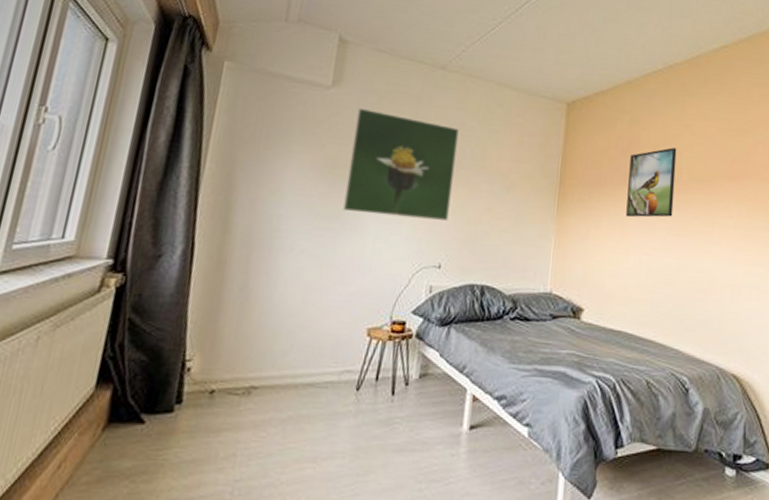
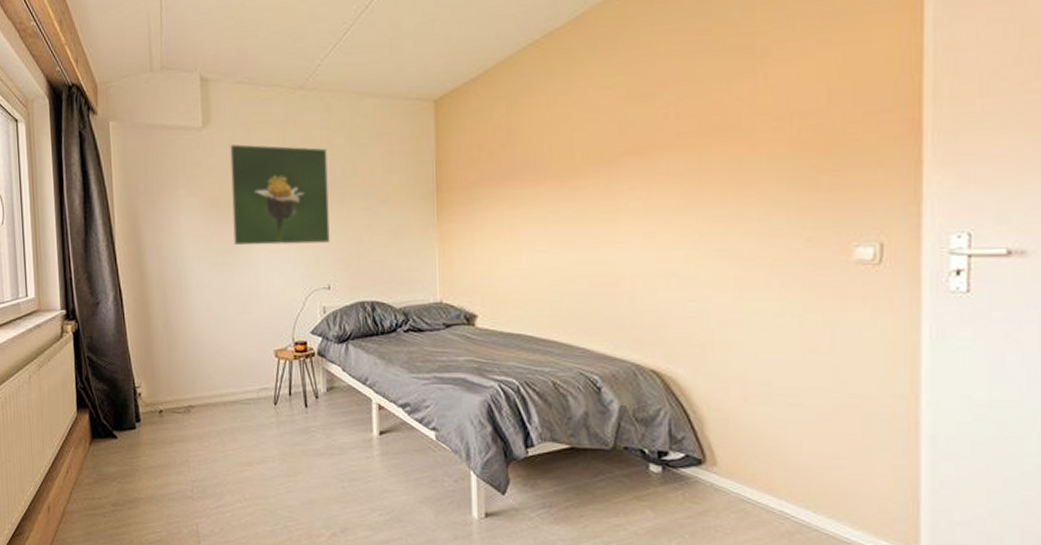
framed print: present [626,147,677,218] -> none [512,129,567,215]

